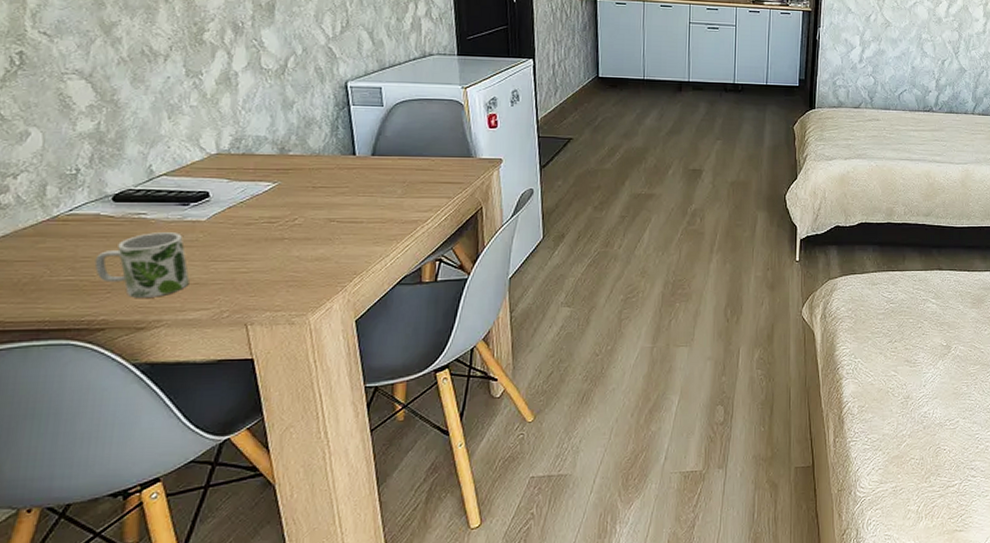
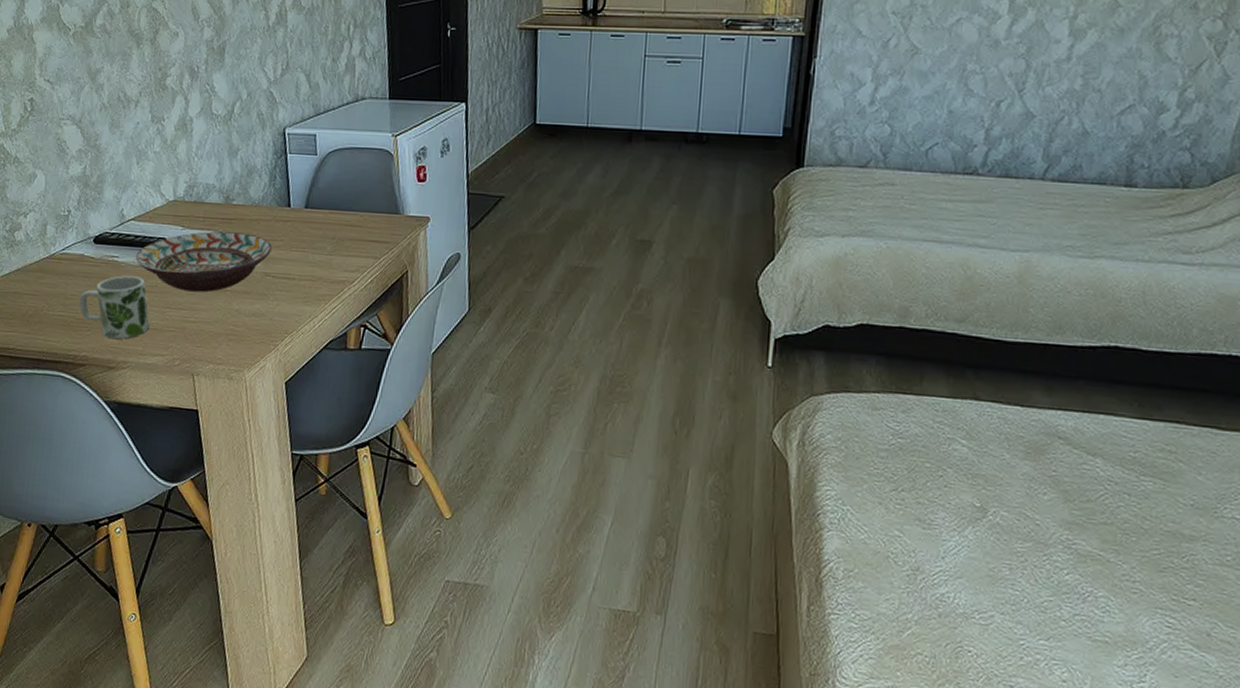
decorative bowl: none [169,182,336,243] -> present [135,231,272,293]

